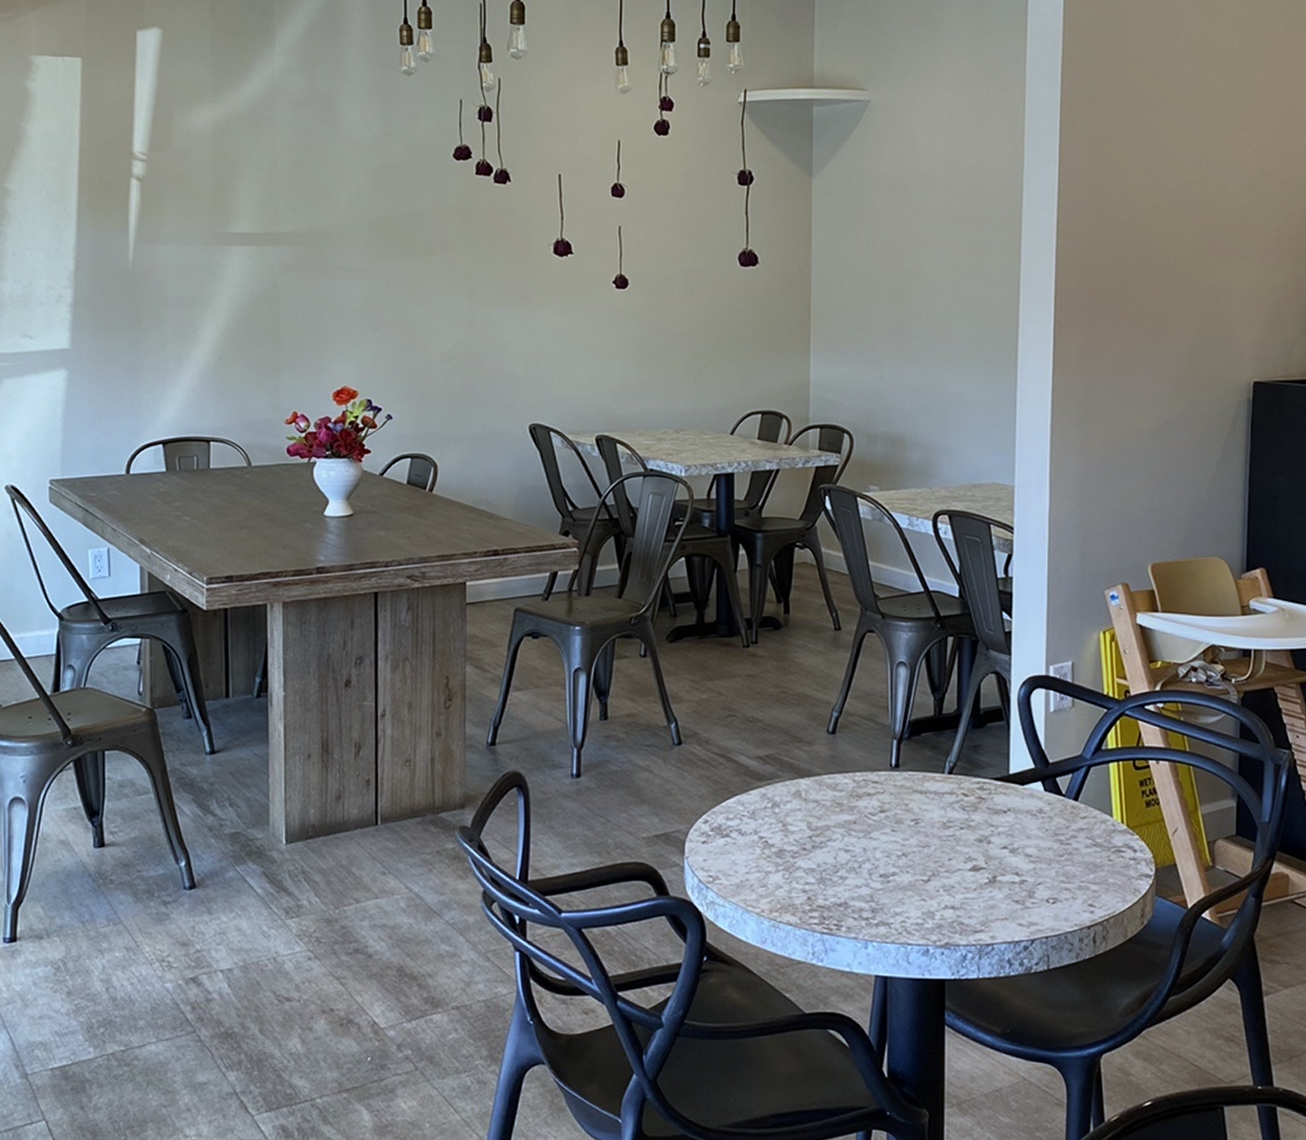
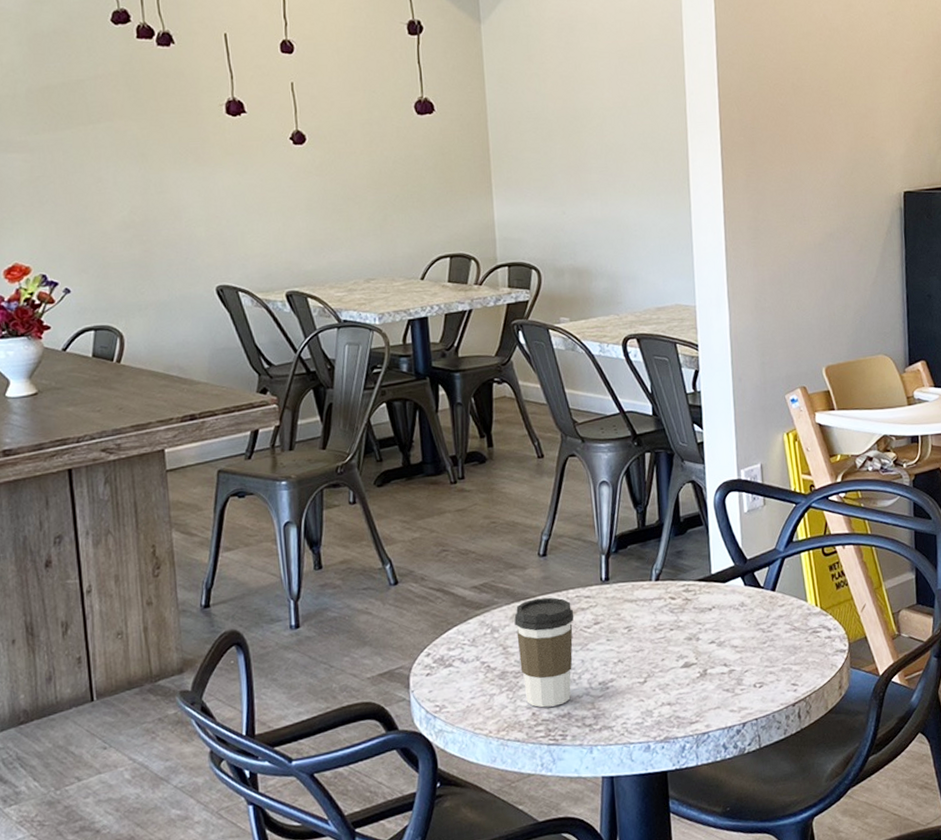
coffee cup: none [797,777,860,893] -> present [514,597,574,708]

